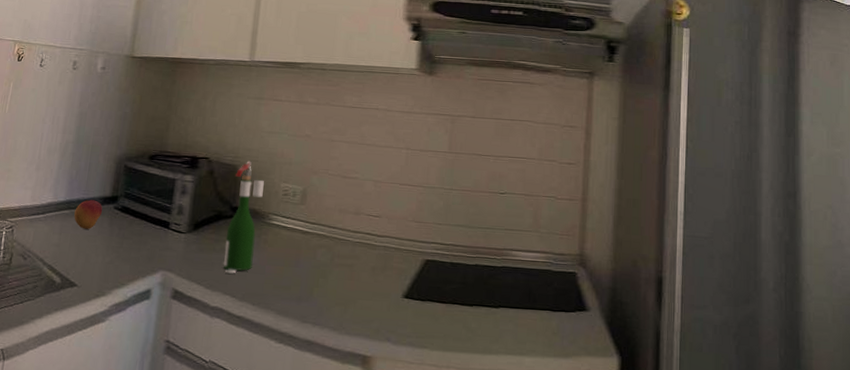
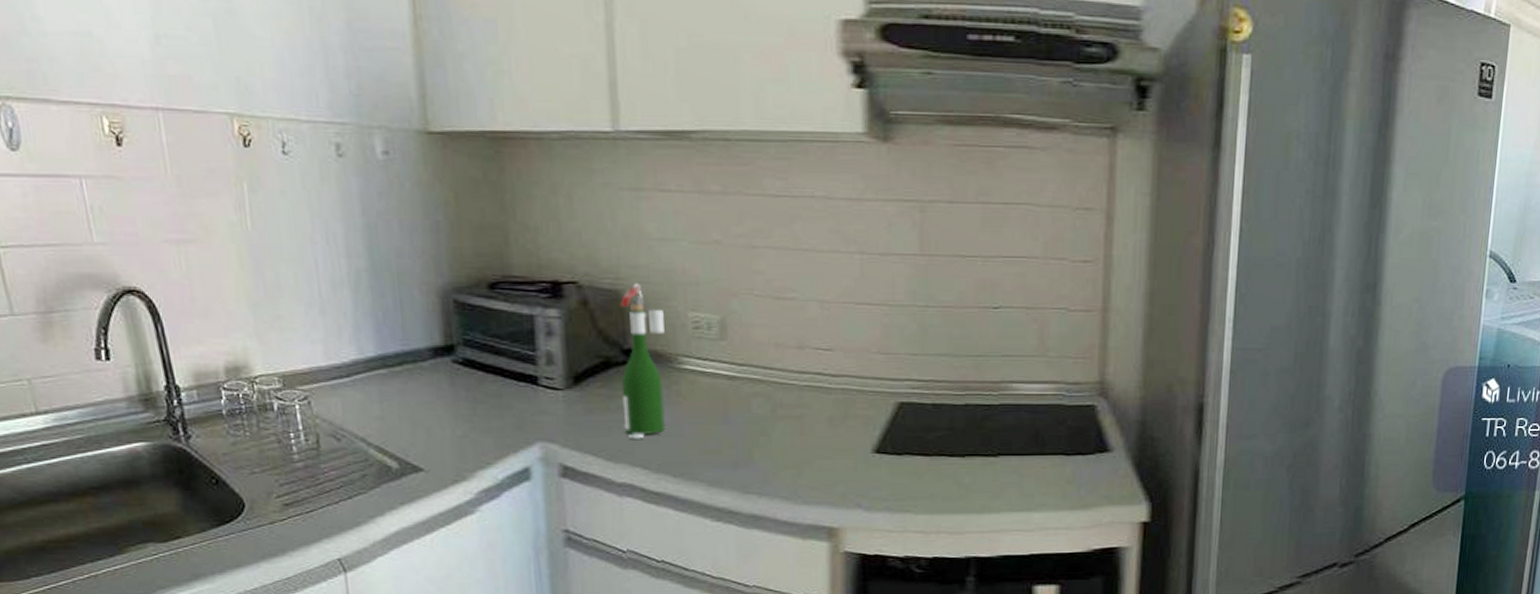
fruit: present [74,199,103,229] -> none [394,352,437,394]

